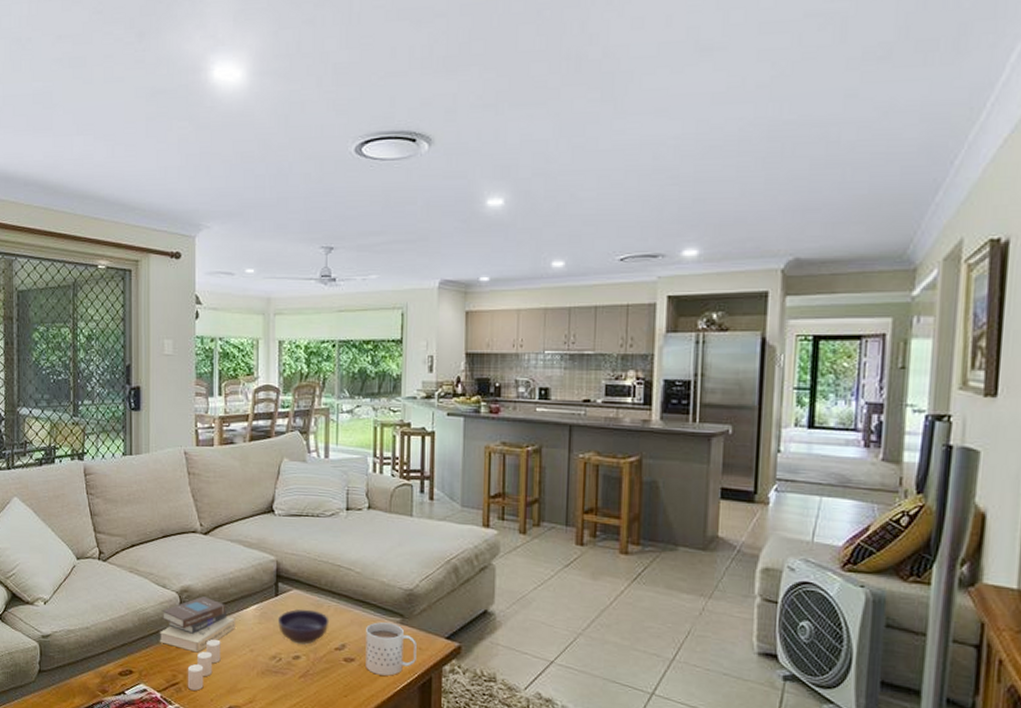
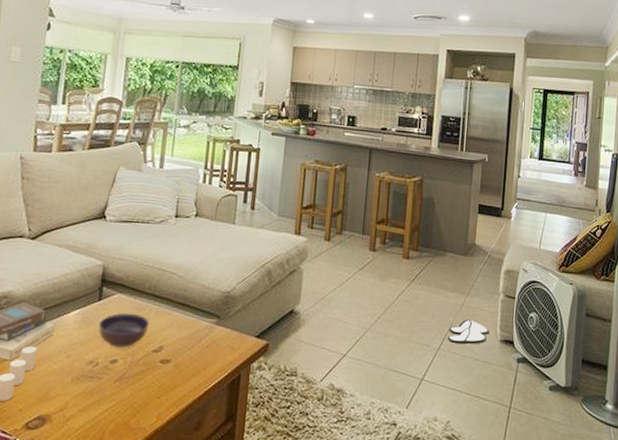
mug: present [365,622,417,676] -> none [180,323,230,375]
slippers: none [684,626,742,656] -> present [447,319,490,344]

